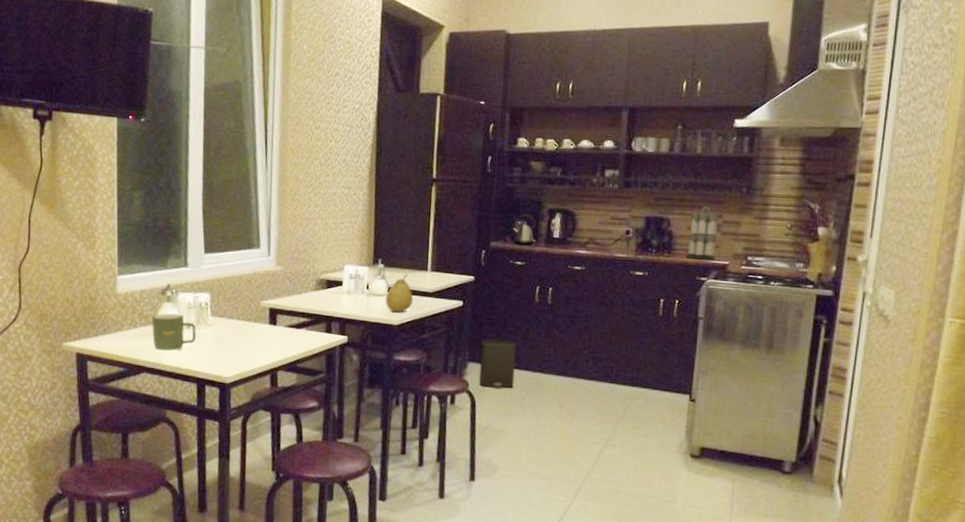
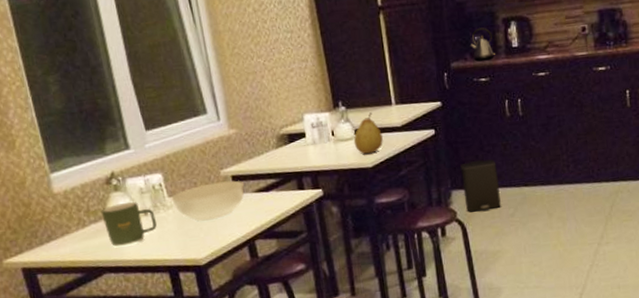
bowl: none [213,311,280,345] -> present [171,180,245,222]

